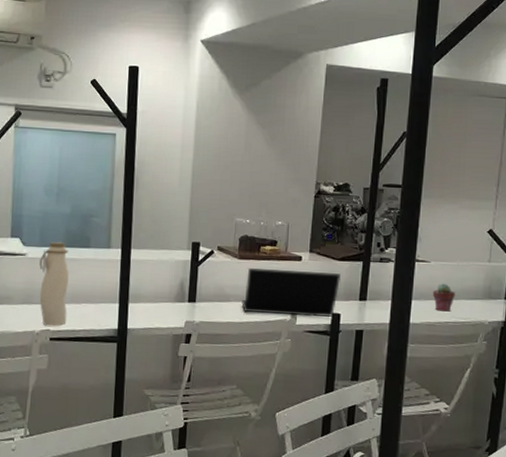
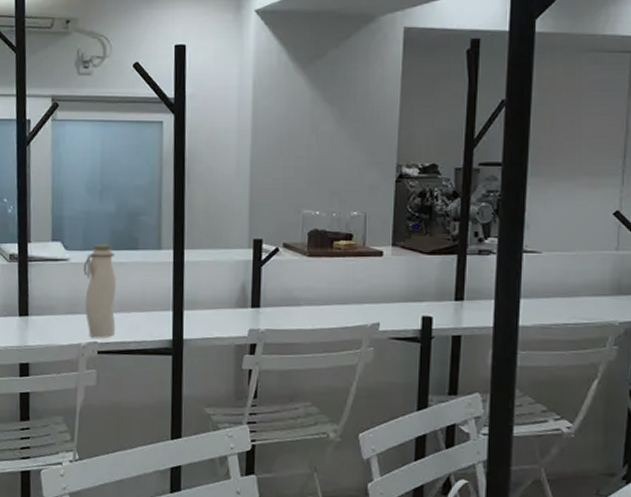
laptop: present [241,268,341,317] -> none [313,267,431,322]
potted succulent: present [432,284,455,312] -> none [545,278,575,311]

